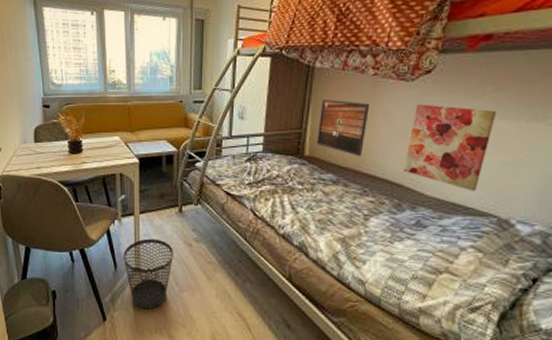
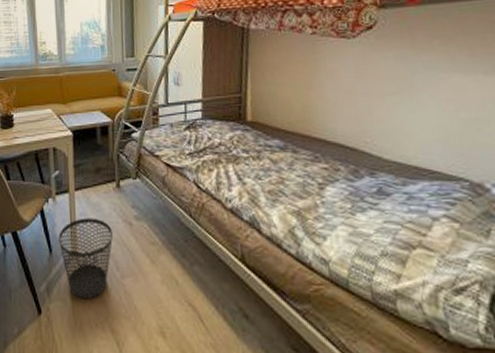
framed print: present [317,99,370,157] -> none [258,60,312,120]
wall art: present [403,104,497,191] -> none [356,61,450,153]

